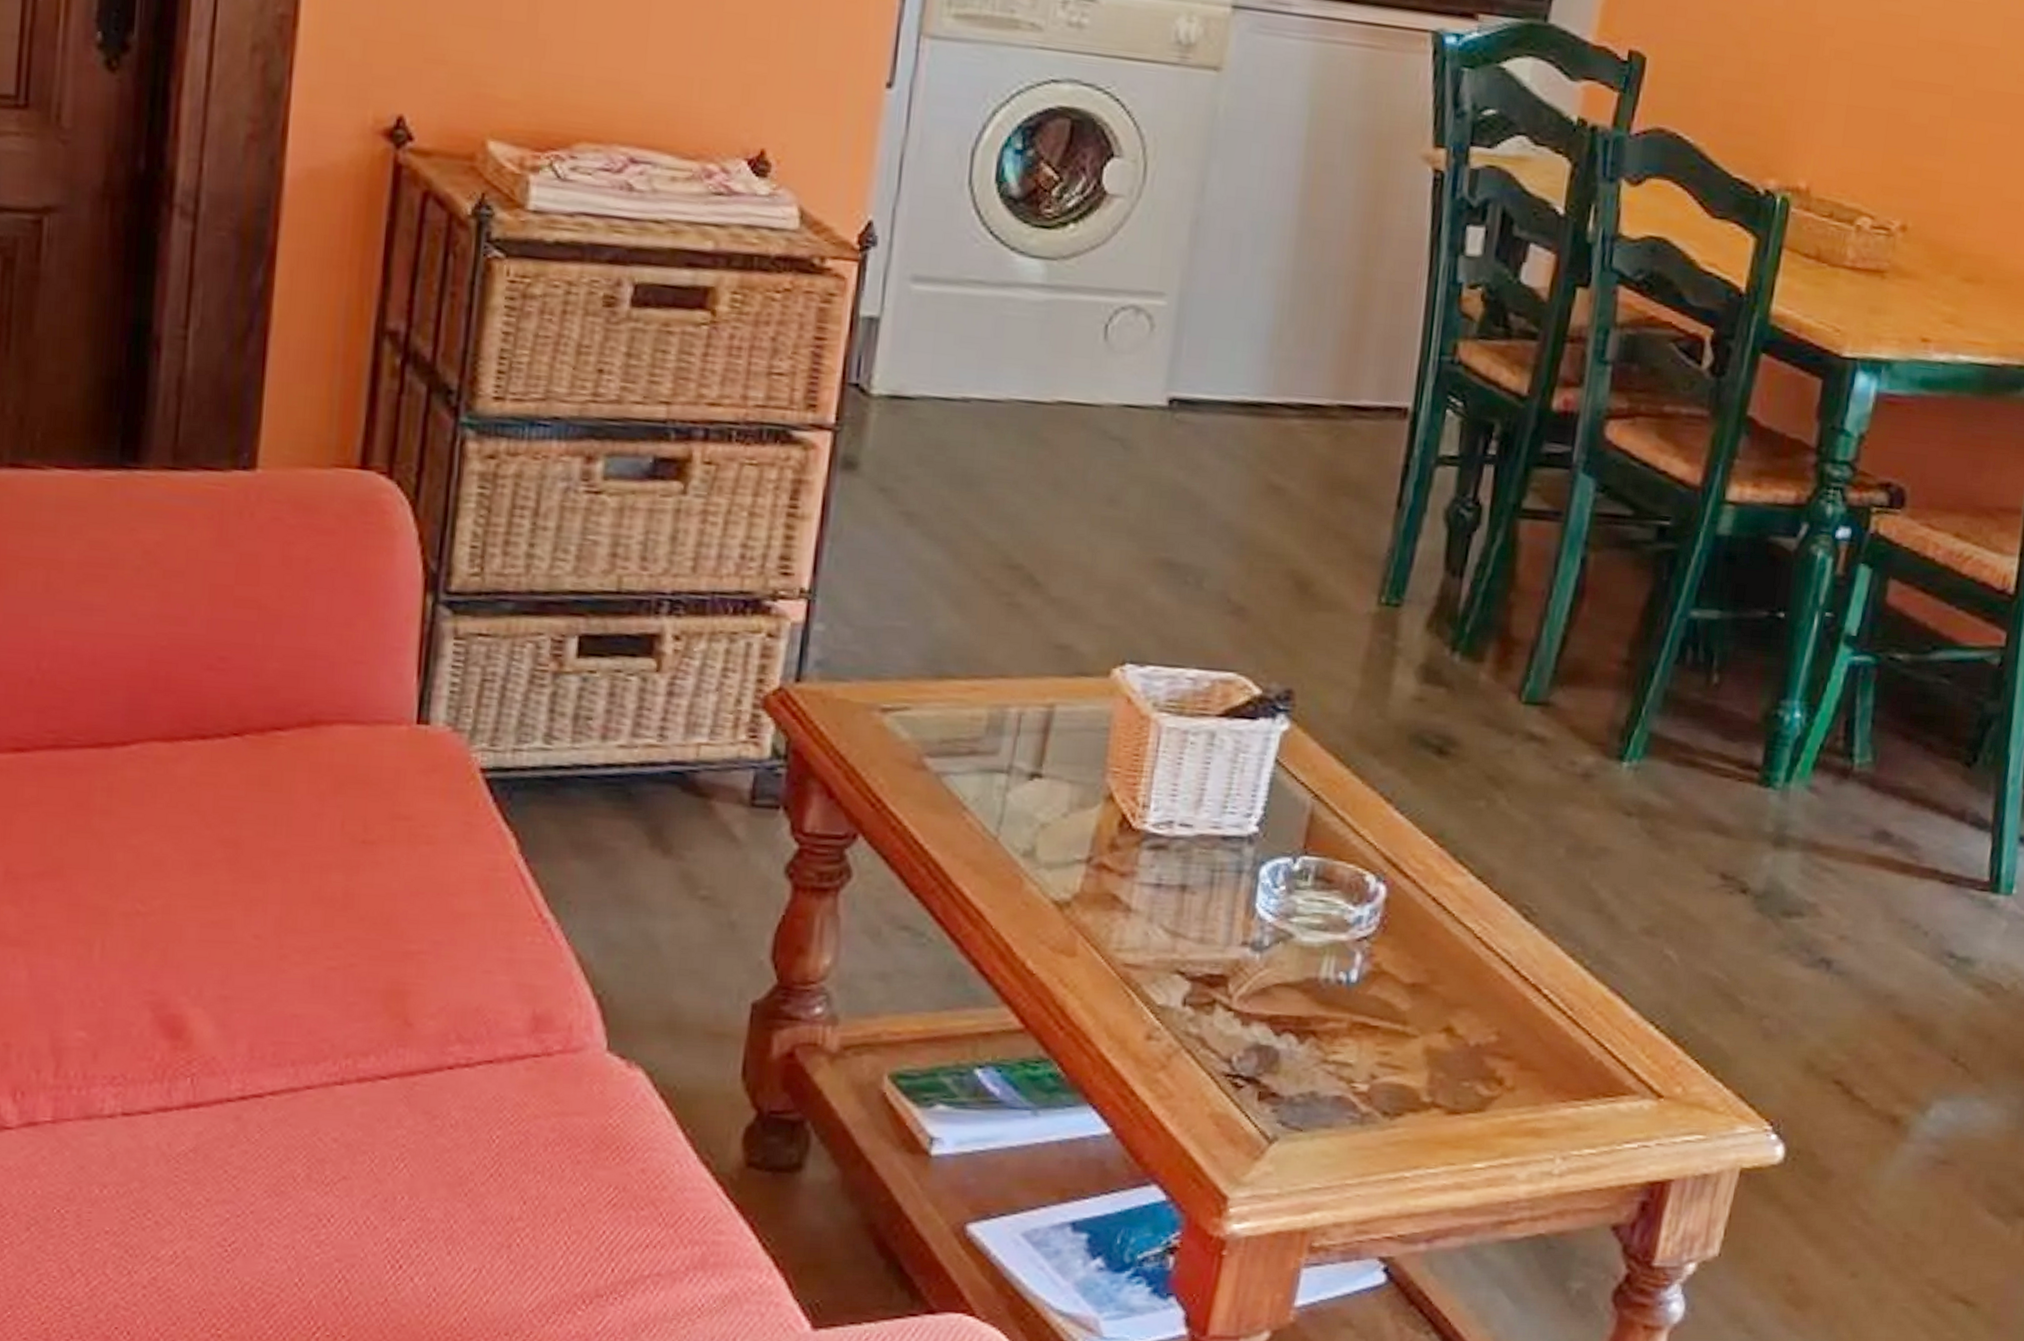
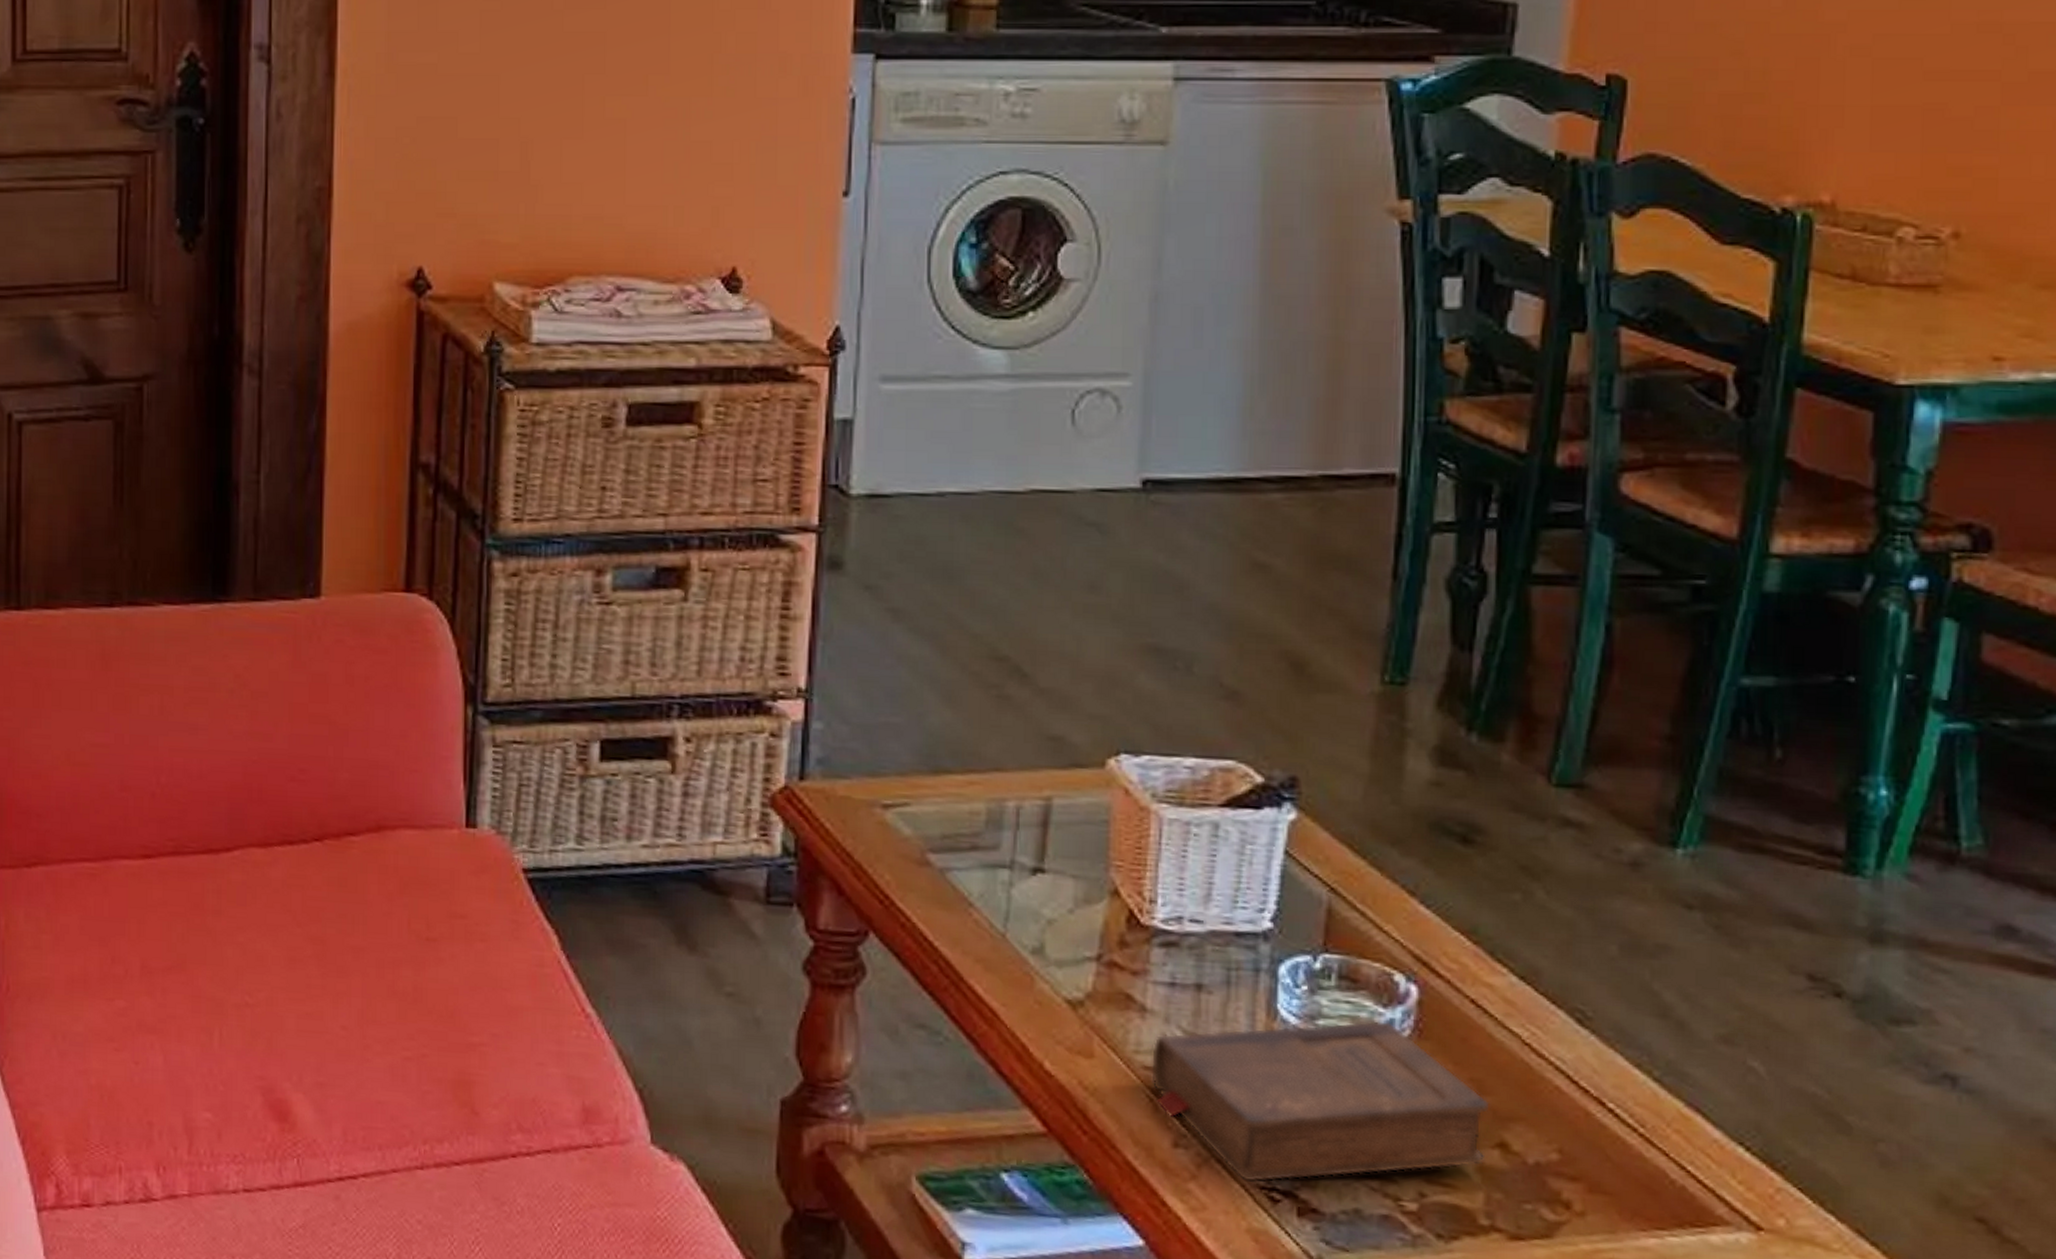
book: none [1129,917,1441,1071] -> present [1150,1020,1490,1183]

